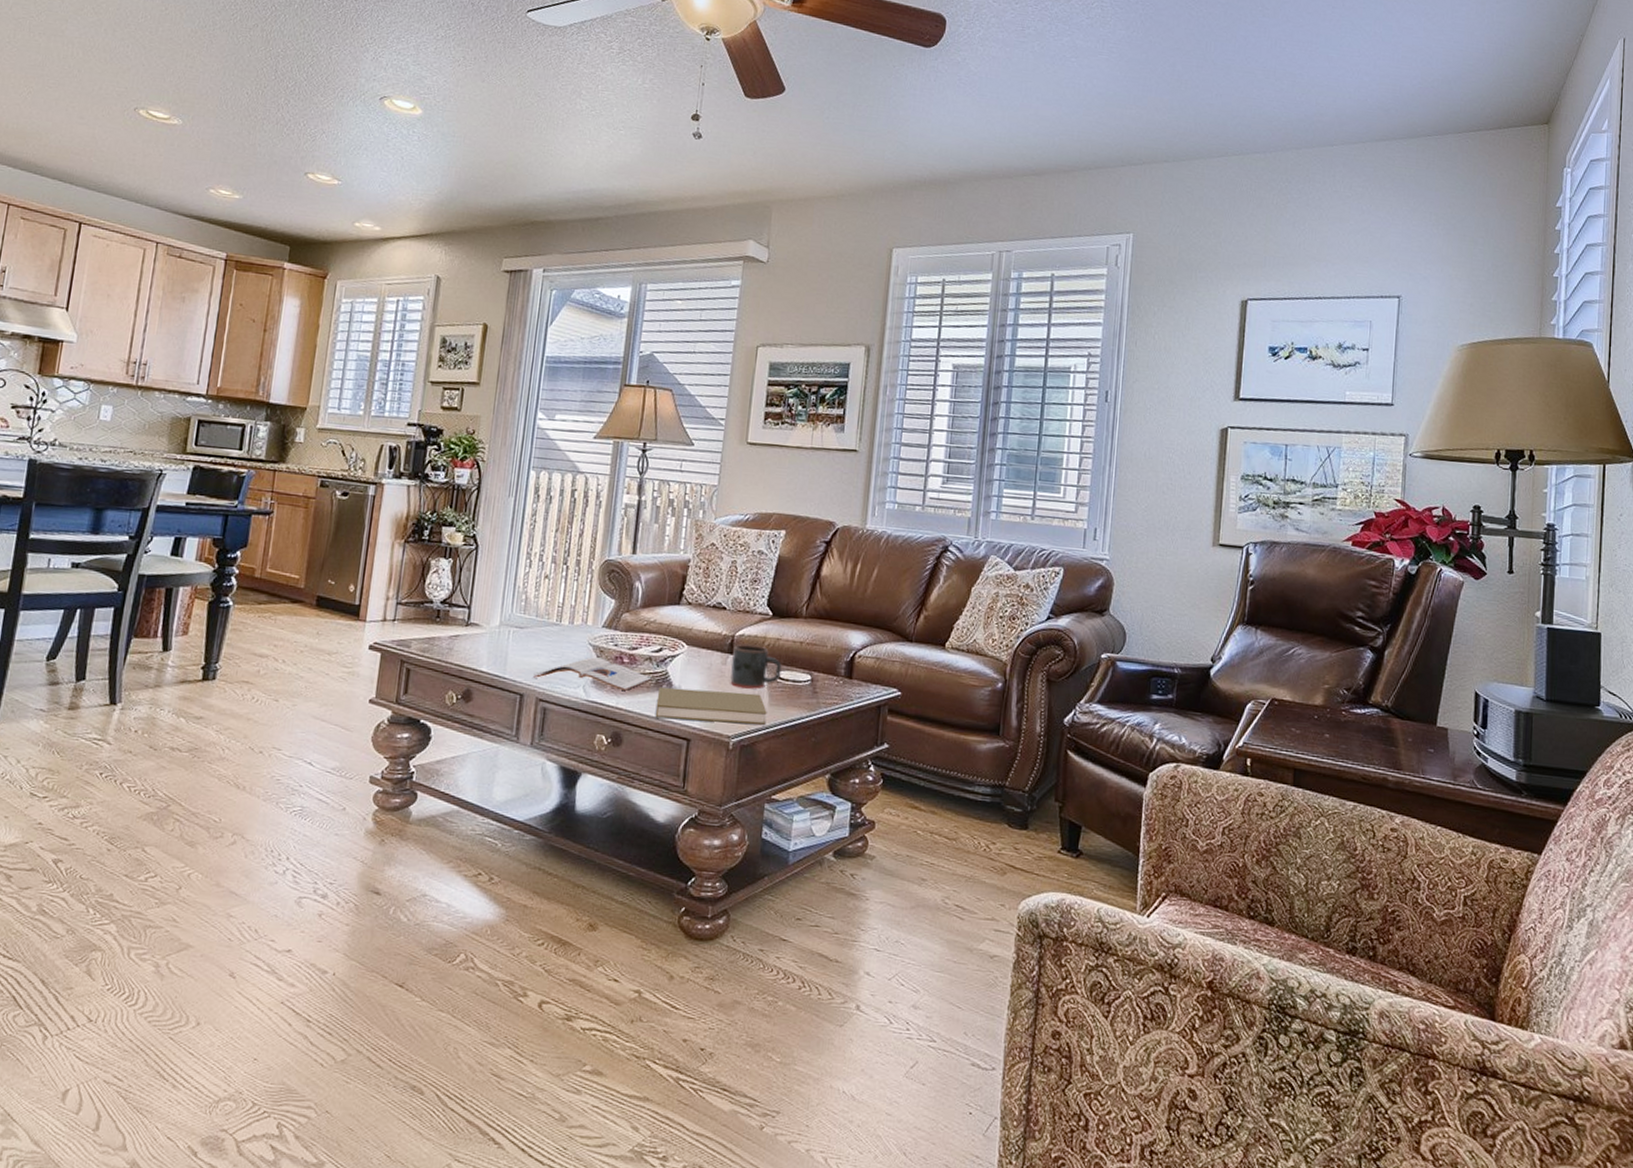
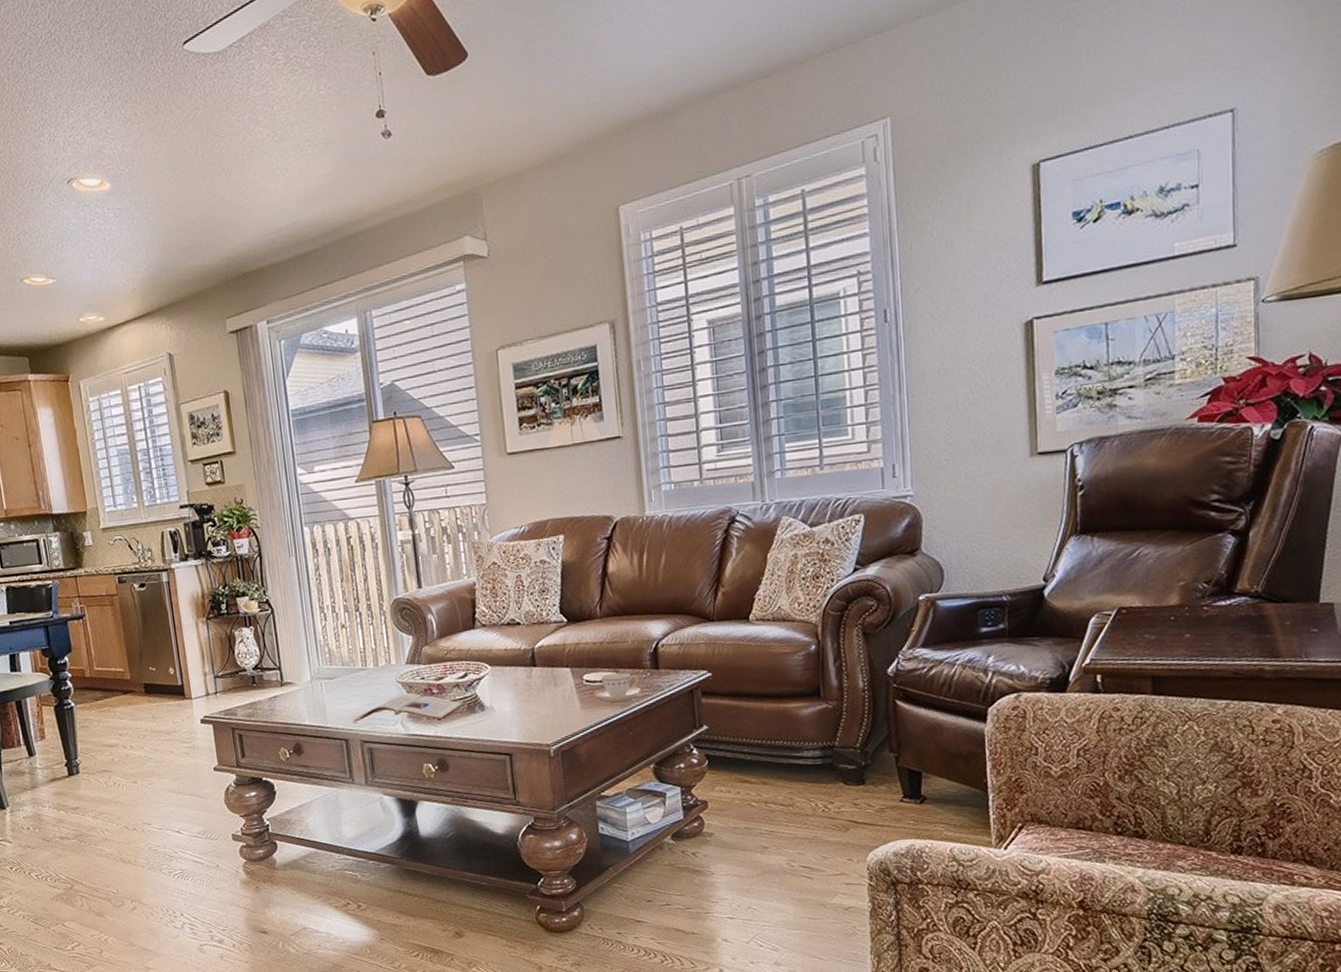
book: present [655,687,767,725] -> none [472,700,582,739]
mug: present [730,644,782,689] -> none [535,654,587,697]
teacup: none [784,674,831,706] -> present [594,672,641,703]

